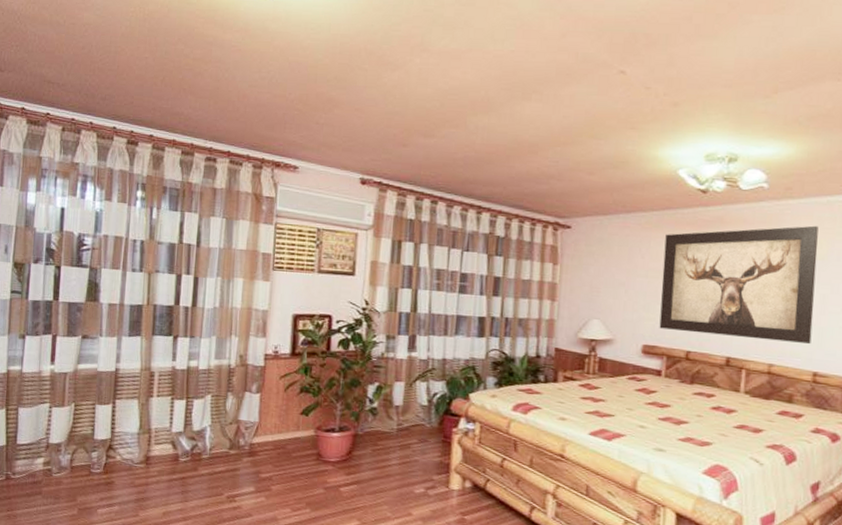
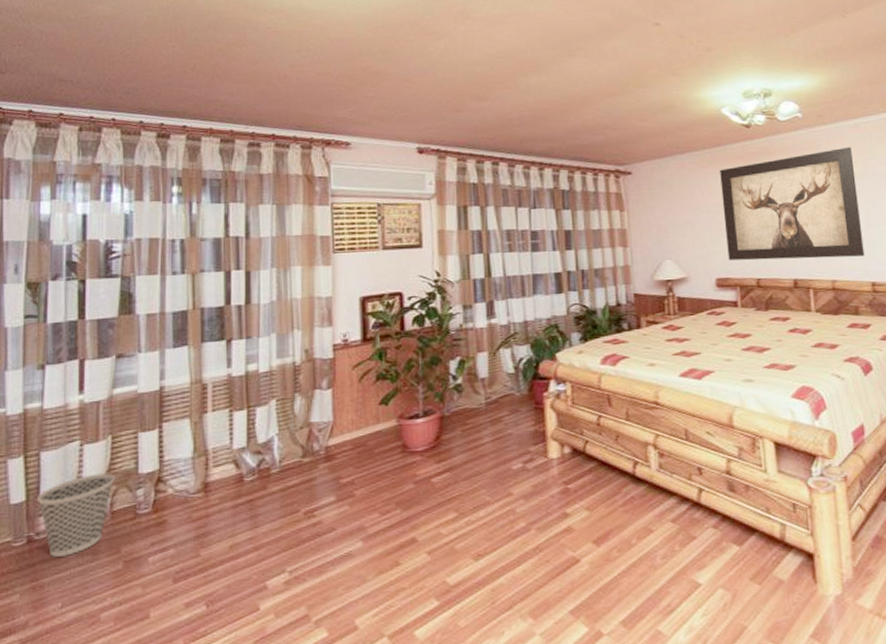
wastebasket: none [14,432,76,496] -> present [36,472,115,557]

